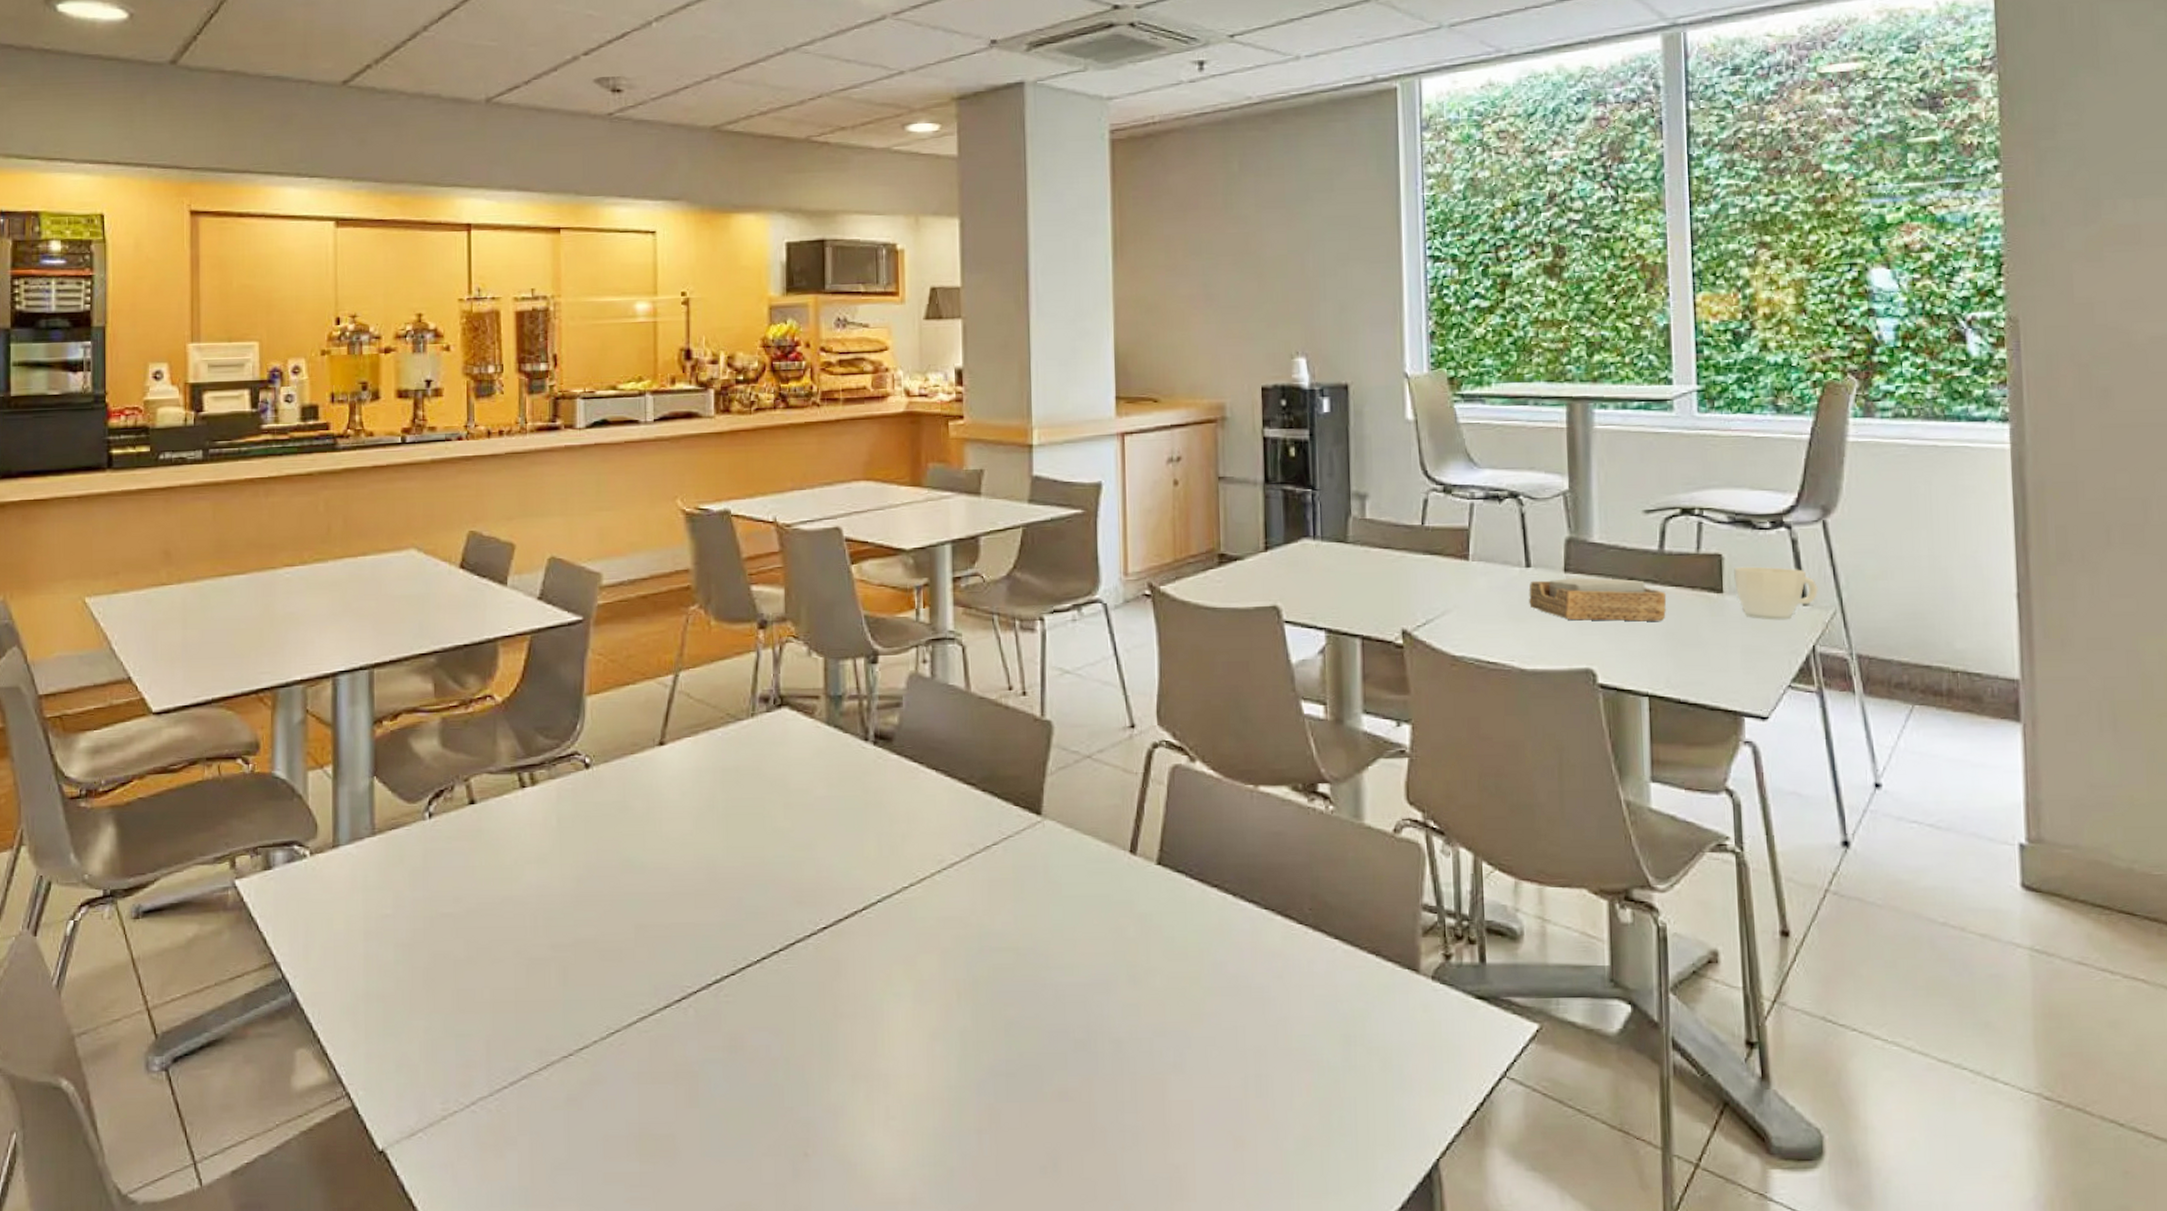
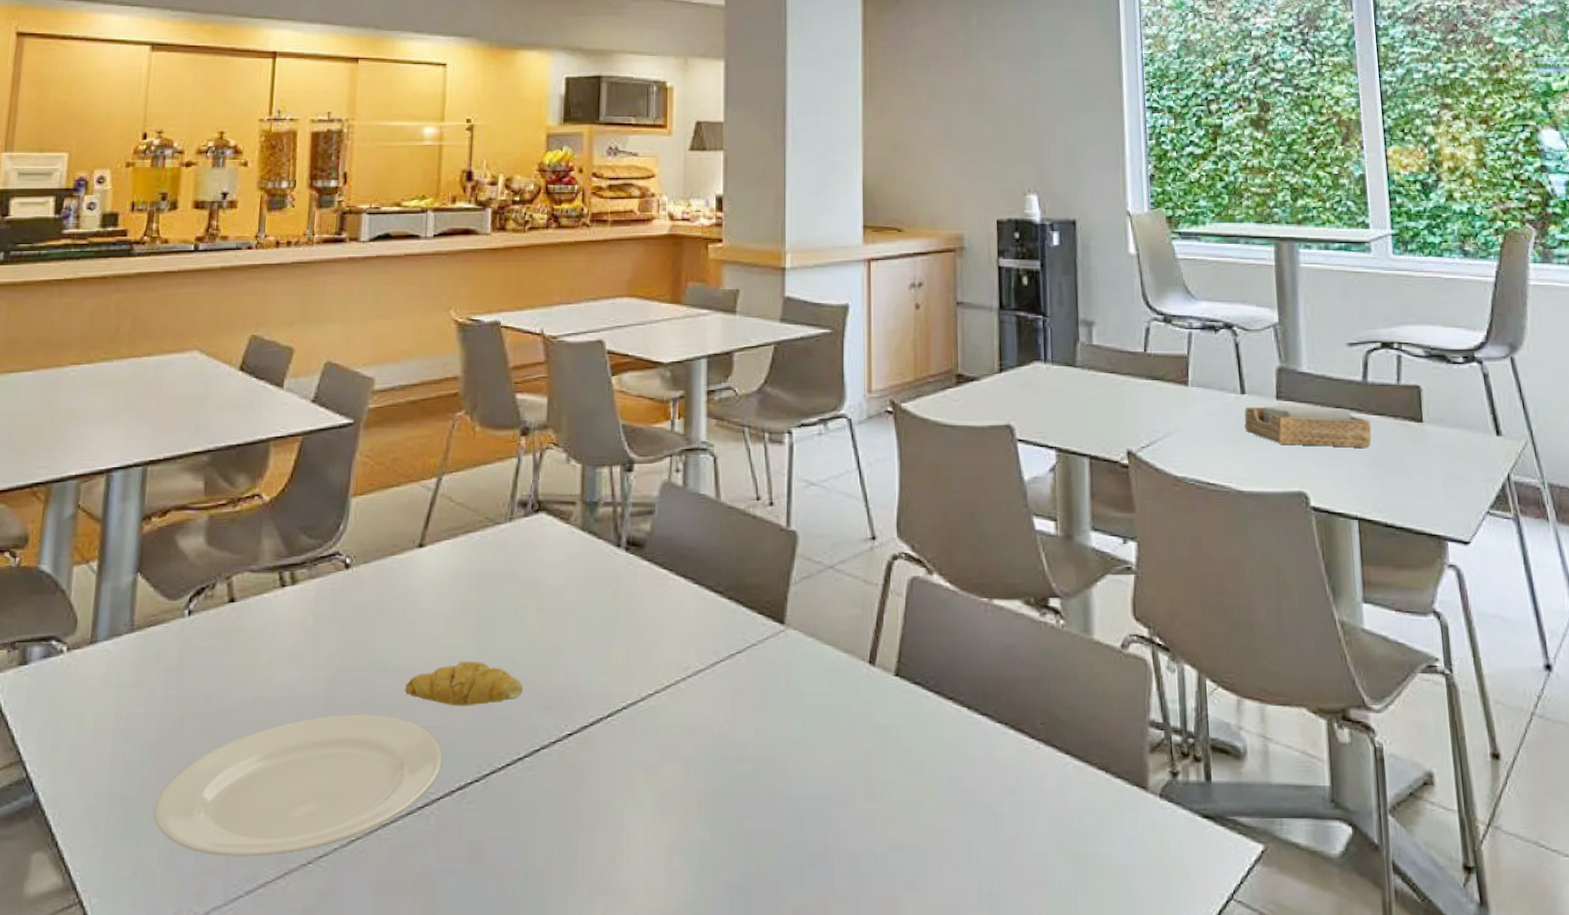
plate: none [412,912,697,1050] -> present [154,715,443,857]
croissant: none [654,857,775,903] -> present [404,661,524,706]
cup: present [1734,566,1818,620] -> none [1432,398,1510,449]

